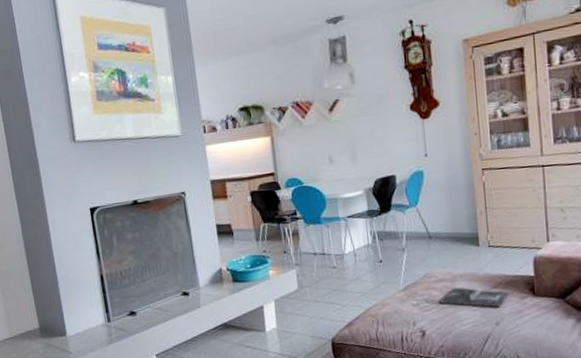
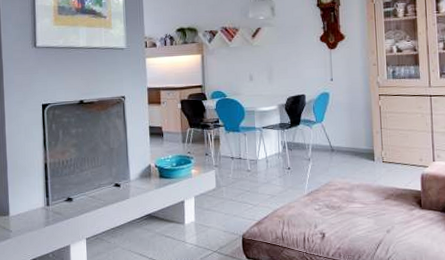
magazine: present [438,287,510,308] -> none [337,196,400,217]

